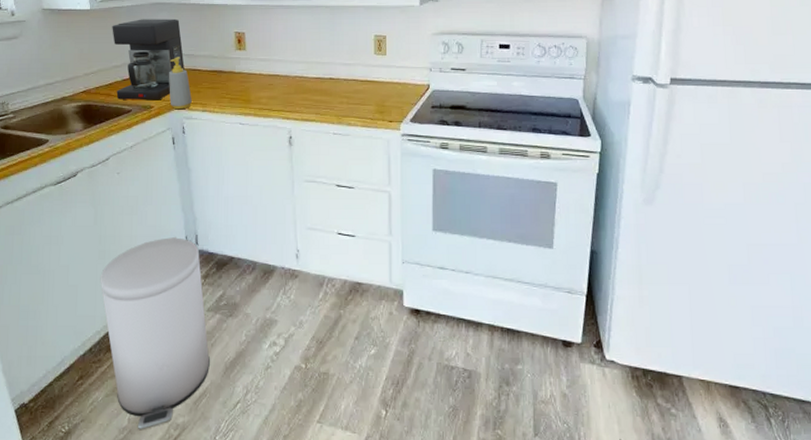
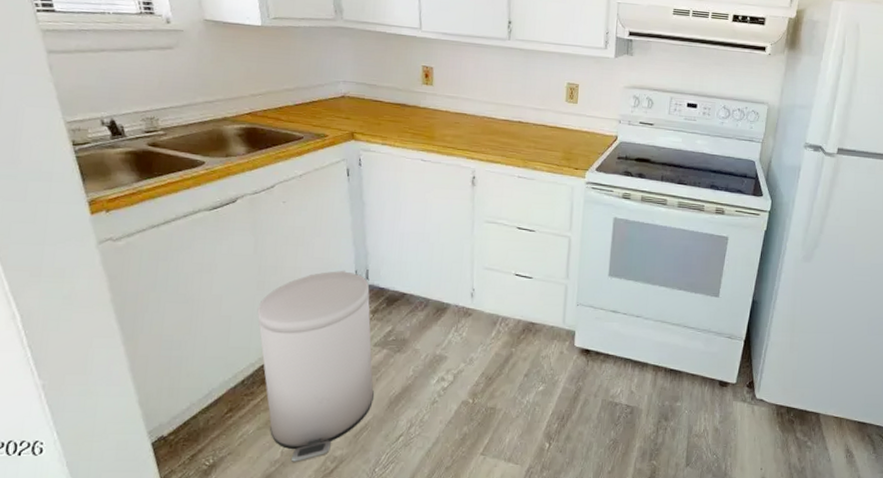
coffee maker: present [112,18,185,100] -> none [285,42,365,128]
soap bottle: present [168,57,192,110] -> none [346,85,371,141]

